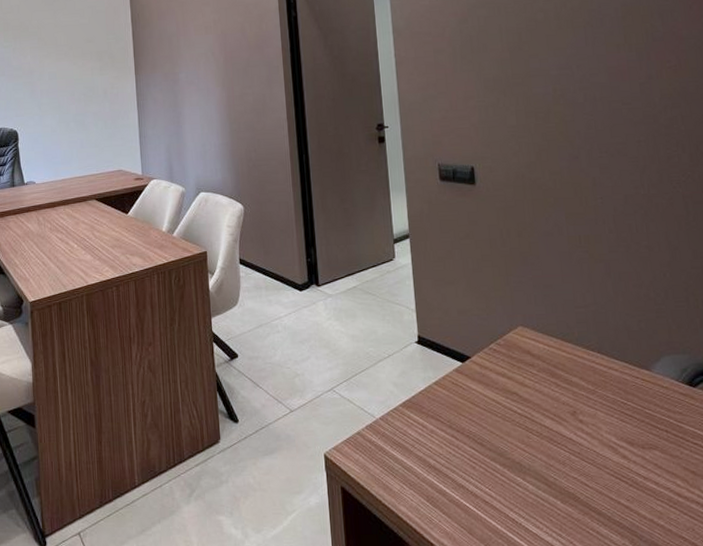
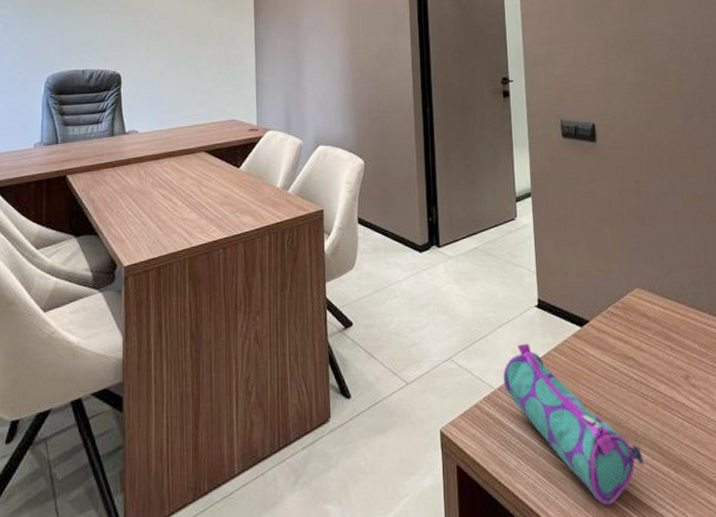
pencil case: none [384,376,529,531] -> present [503,343,644,506]

